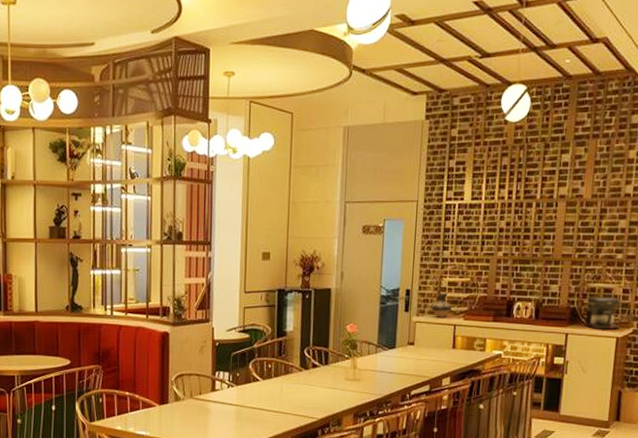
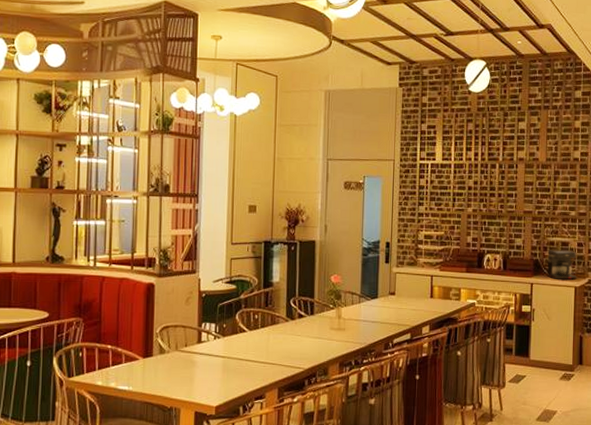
ceramic jug: present [431,292,452,318] -> none [410,244,429,269]

